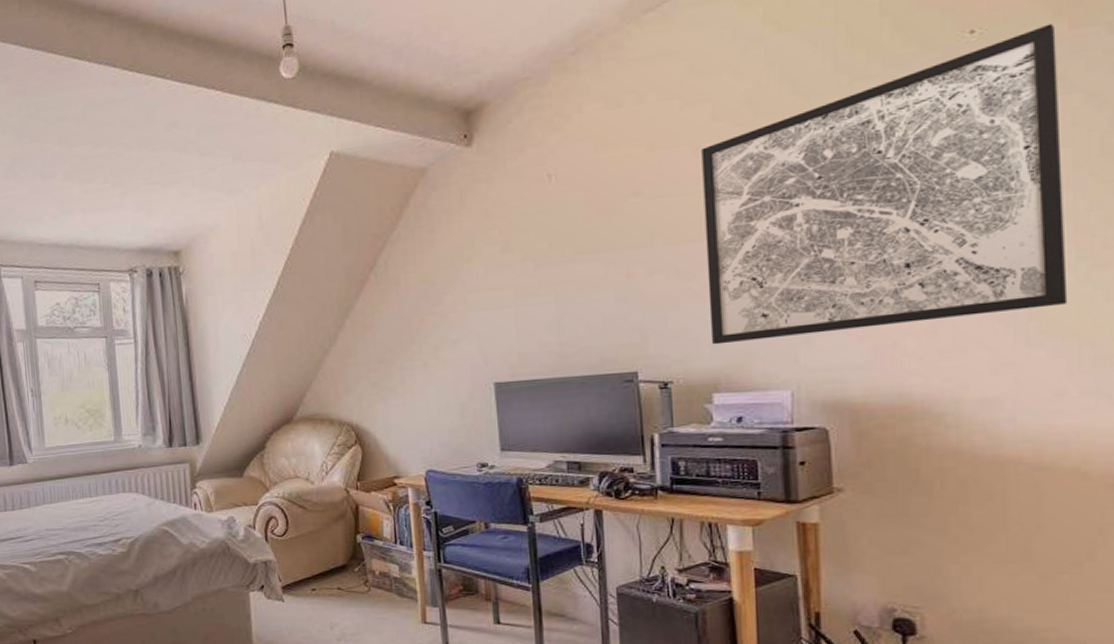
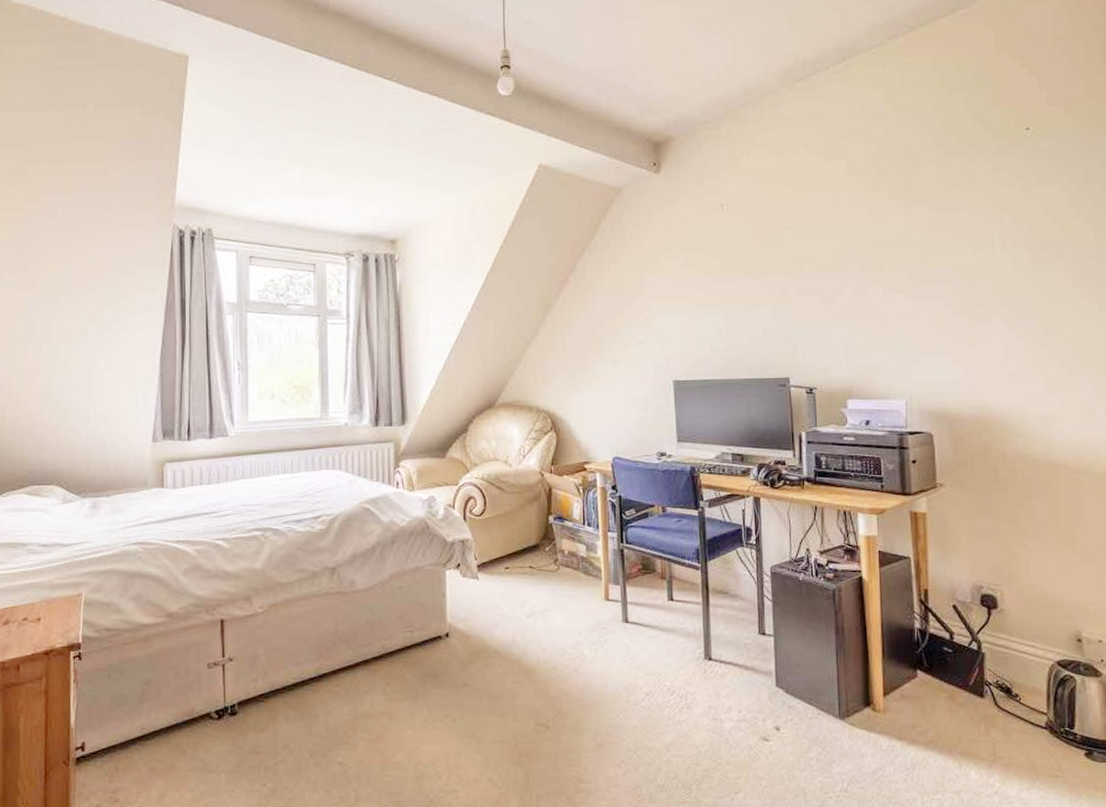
wall art: present [701,23,1068,345] -> none [839,130,1095,359]

